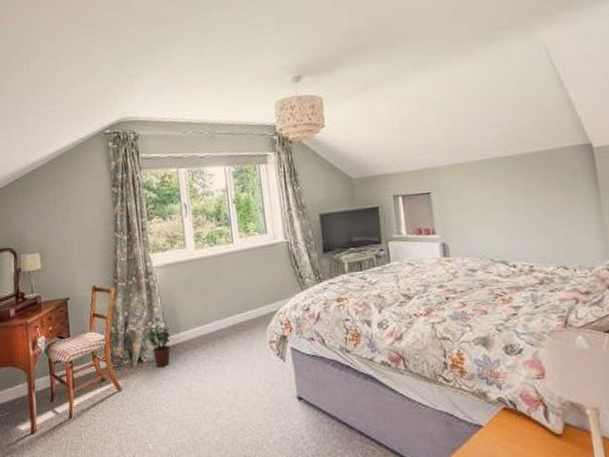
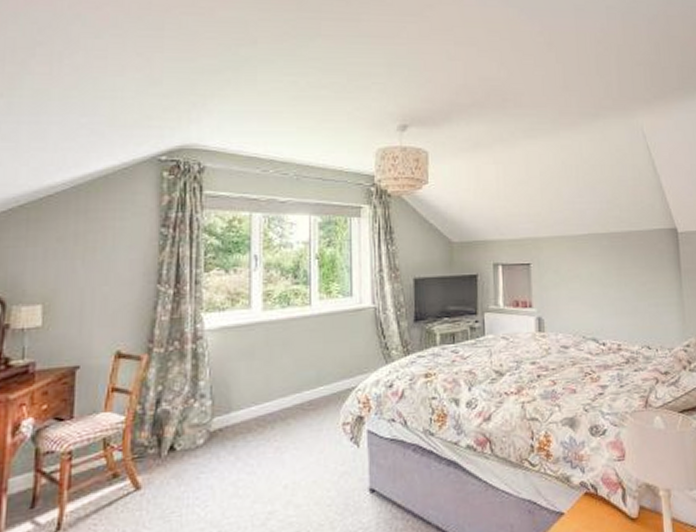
potted plant: present [146,326,172,367] -> none [185,404,219,457]

